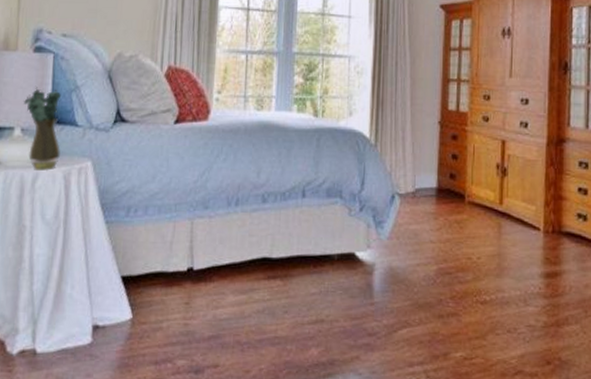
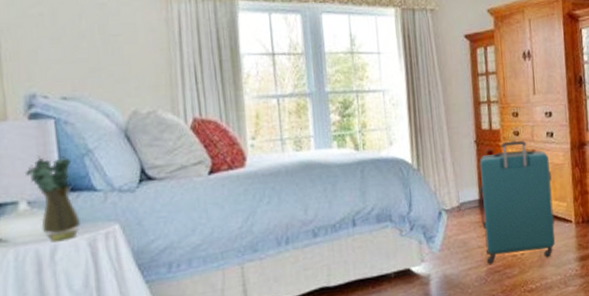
suitcase: none [437,126,521,268] -> present [479,140,556,264]

